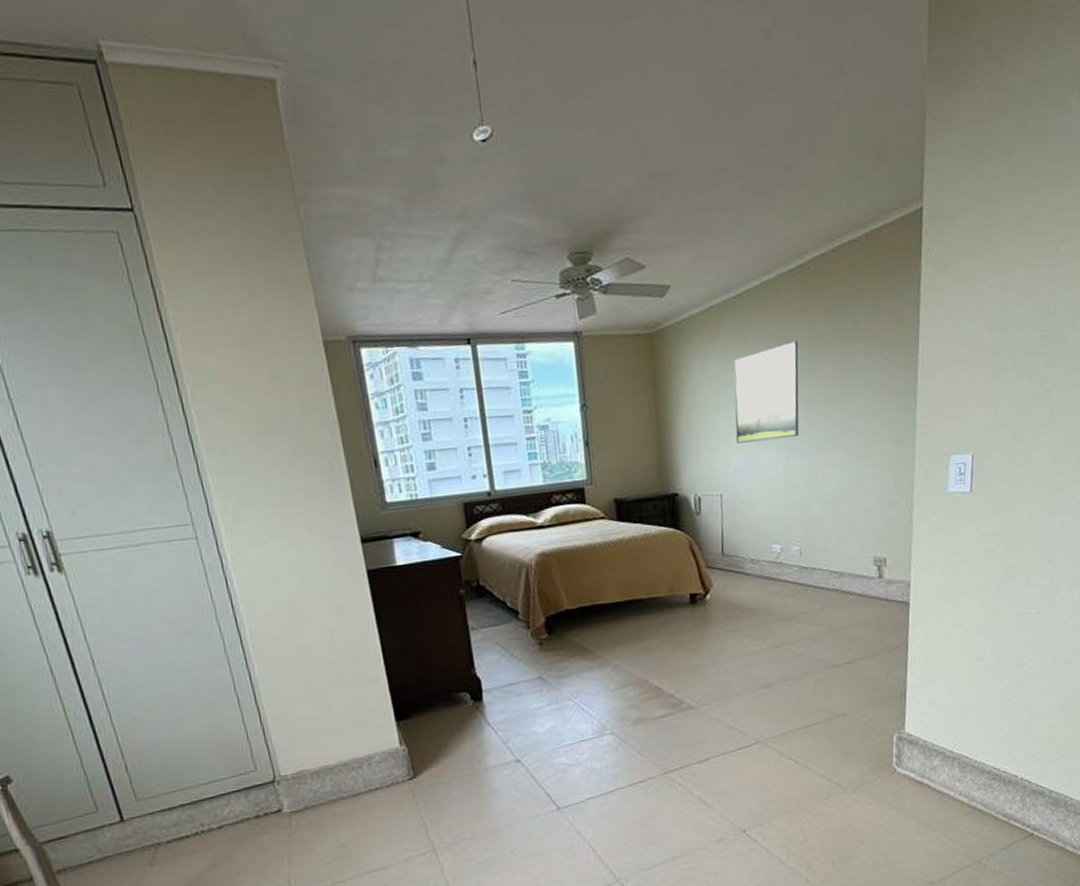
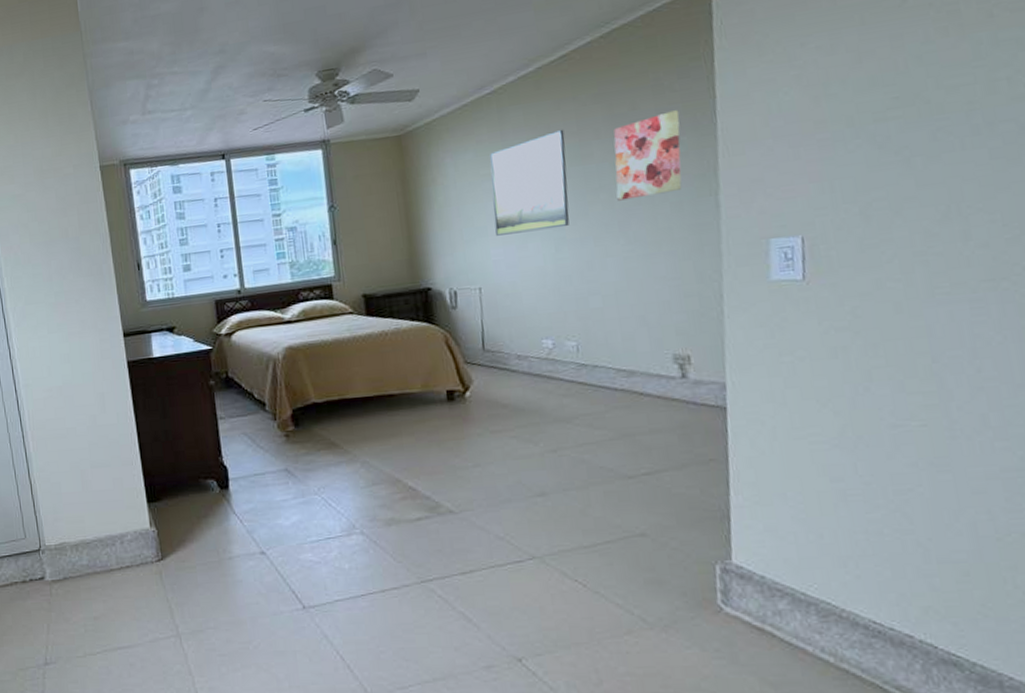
wall art: none [838,331,891,415] -> present [613,110,682,201]

